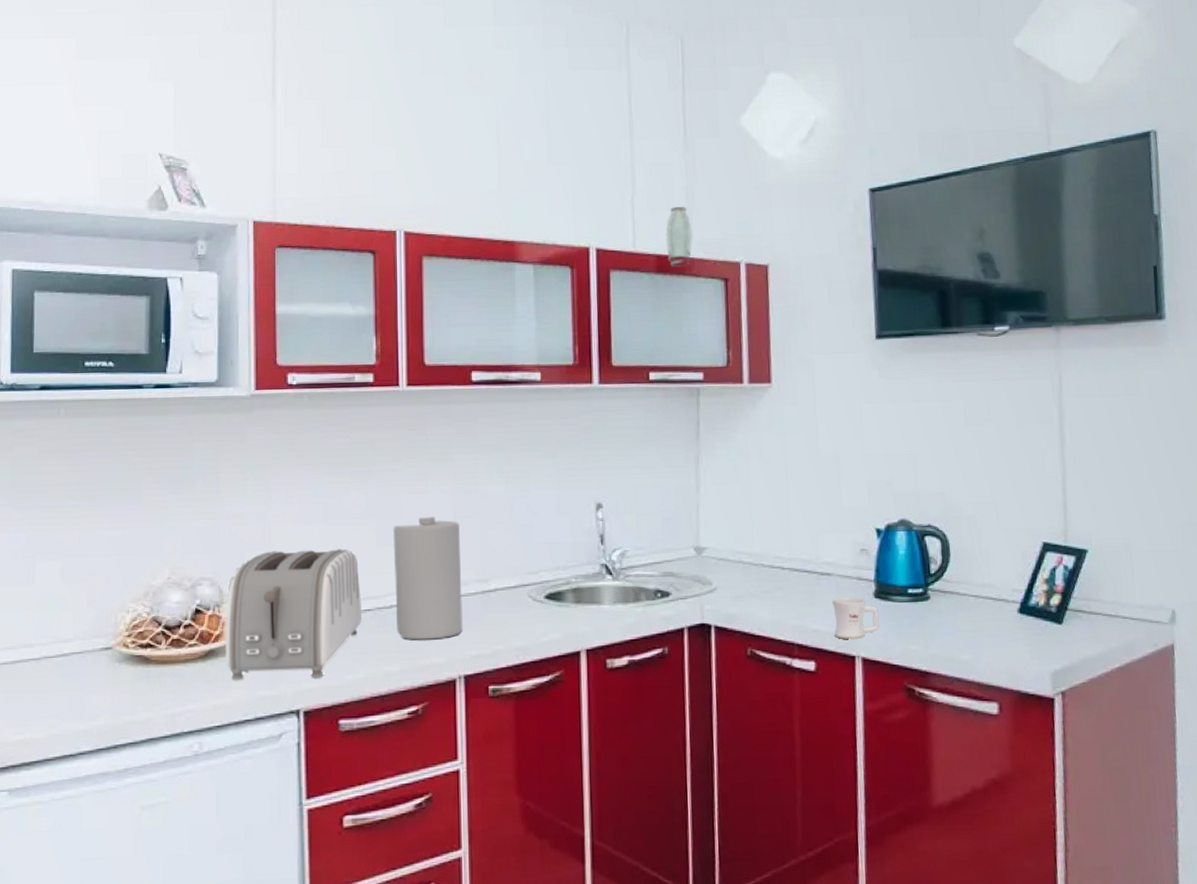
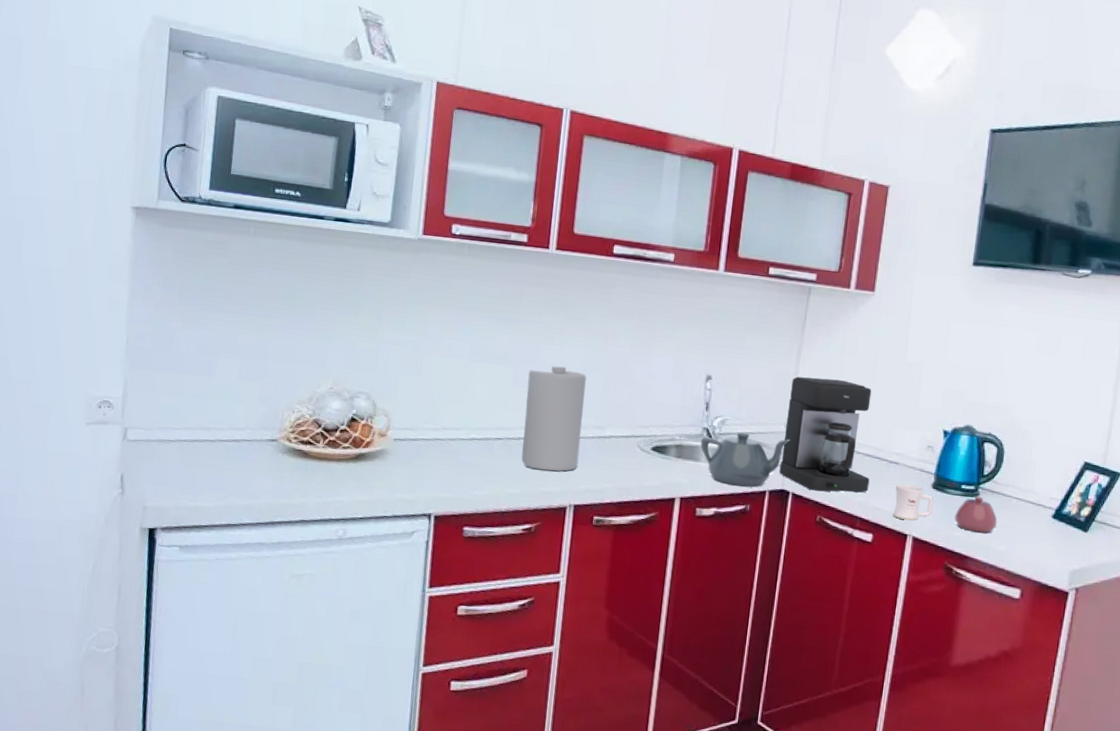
toaster: present [225,549,361,681] -> none [372,377,495,490]
teapot: none [600,562,704,627] -> present [700,431,791,487]
vase: present [665,207,693,268] -> none [801,121,828,178]
coffee maker: none [694,488,802,620] -> present [779,376,872,493]
sugar bowl: none [906,599,956,642] -> present [954,496,997,533]

